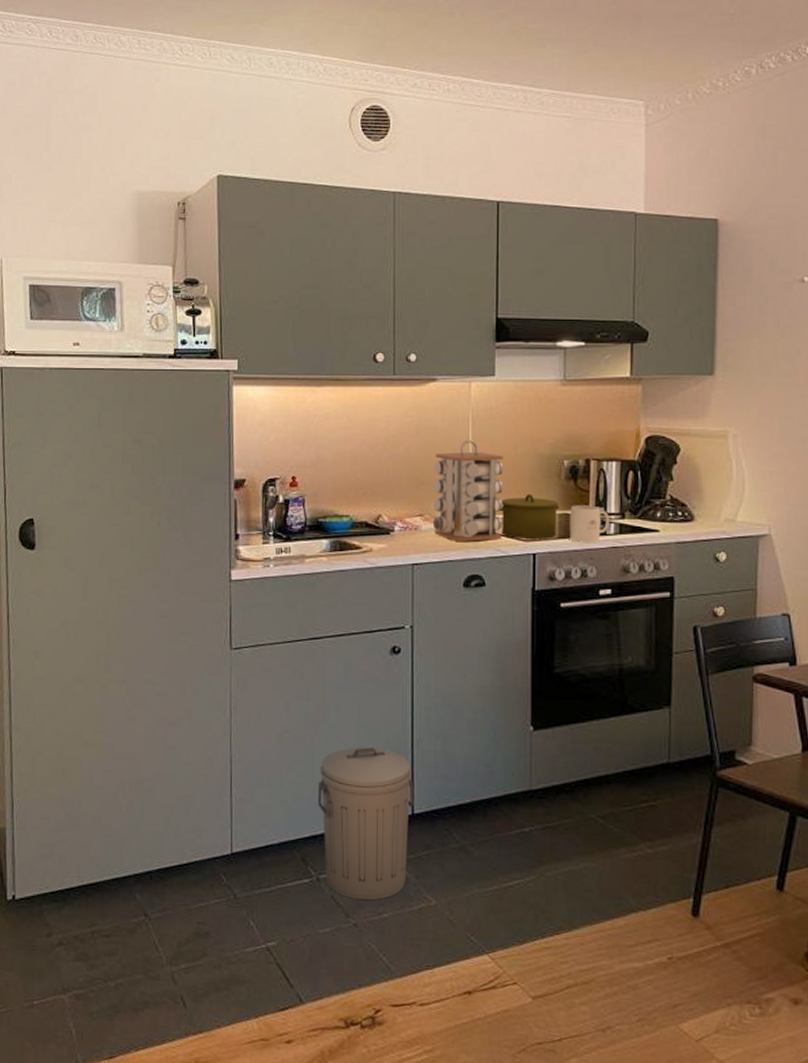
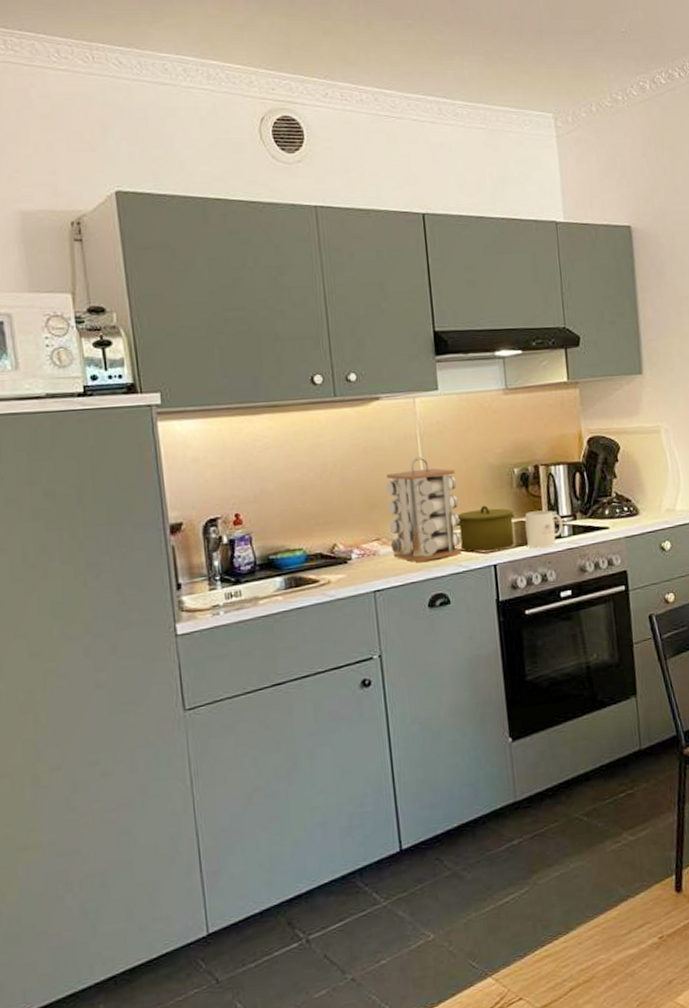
trash can: present [317,747,414,901] -> none [298,788,402,953]

